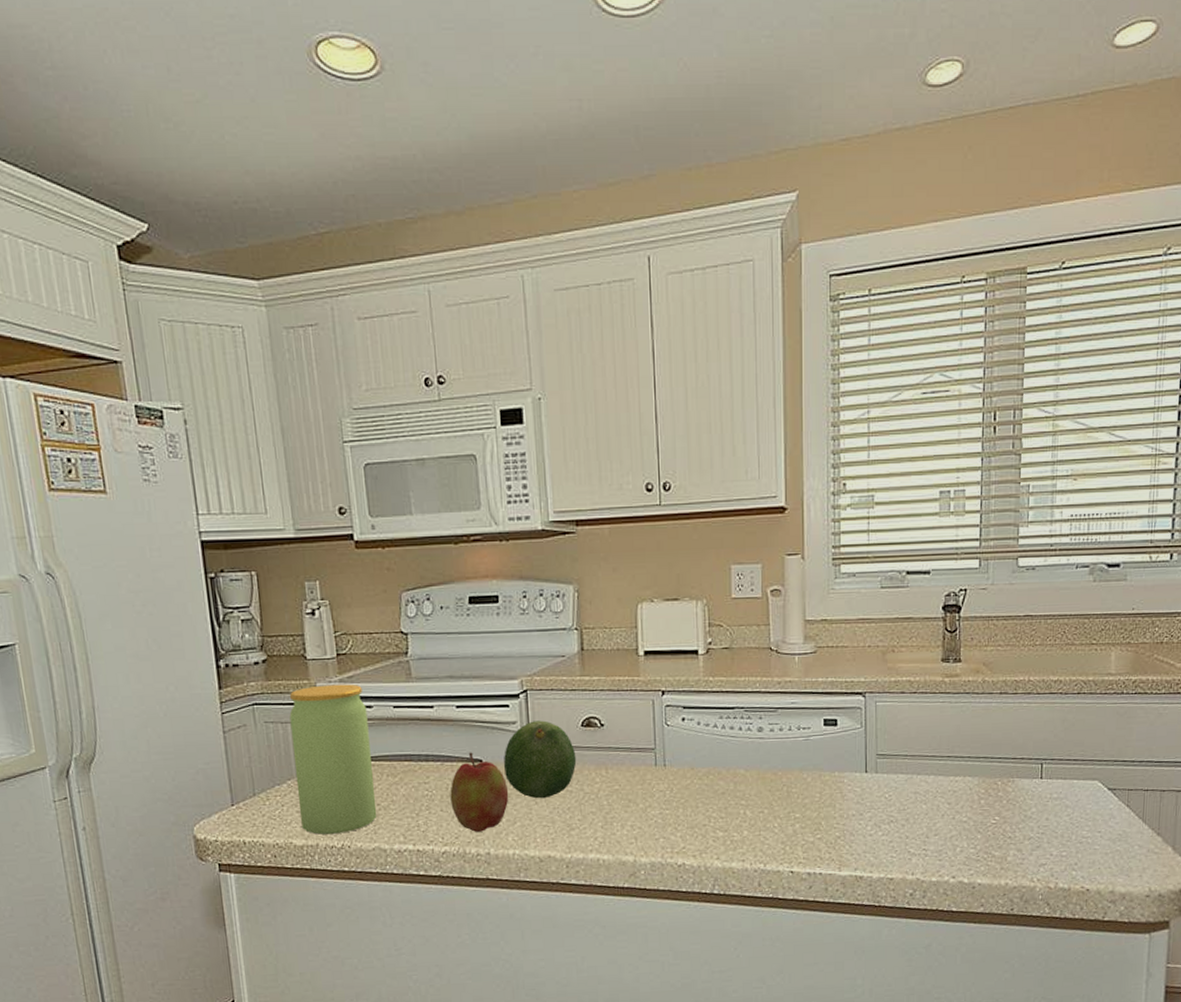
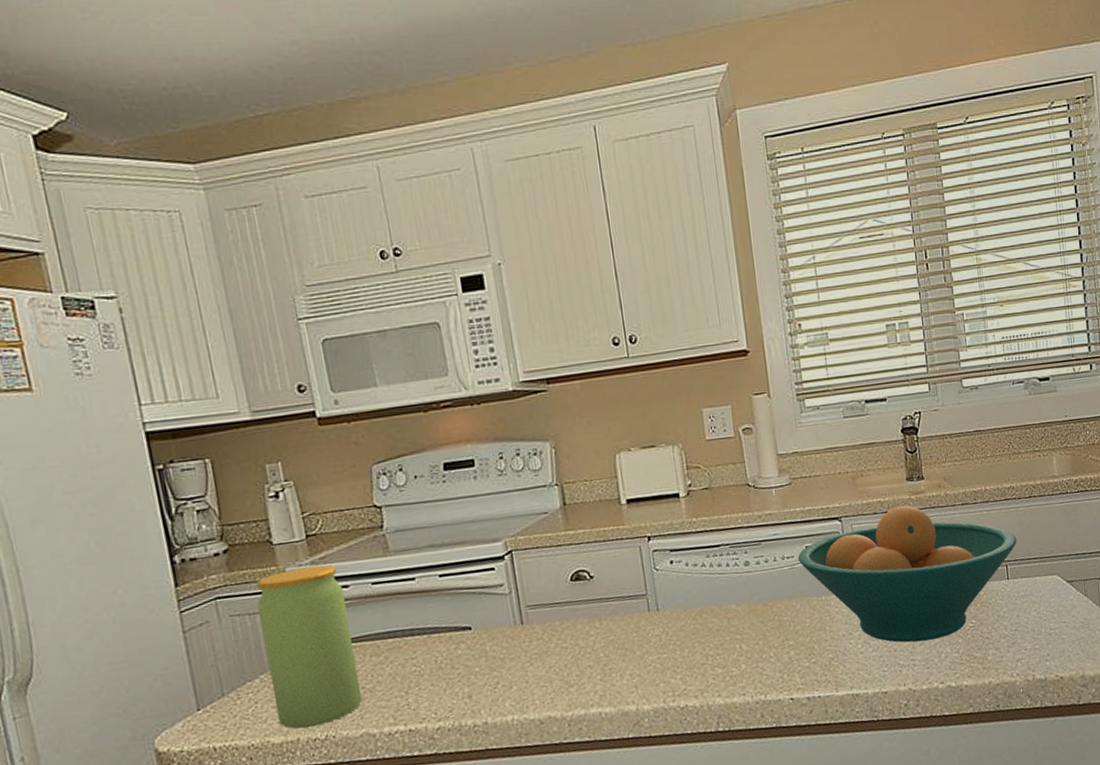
apple: present [450,752,509,832] -> none [439,620,503,703]
fruit: present [503,720,577,799] -> none [493,579,569,660]
fruit bowl: none [814,687,1058,832] -> present [797,505,1017,643]

